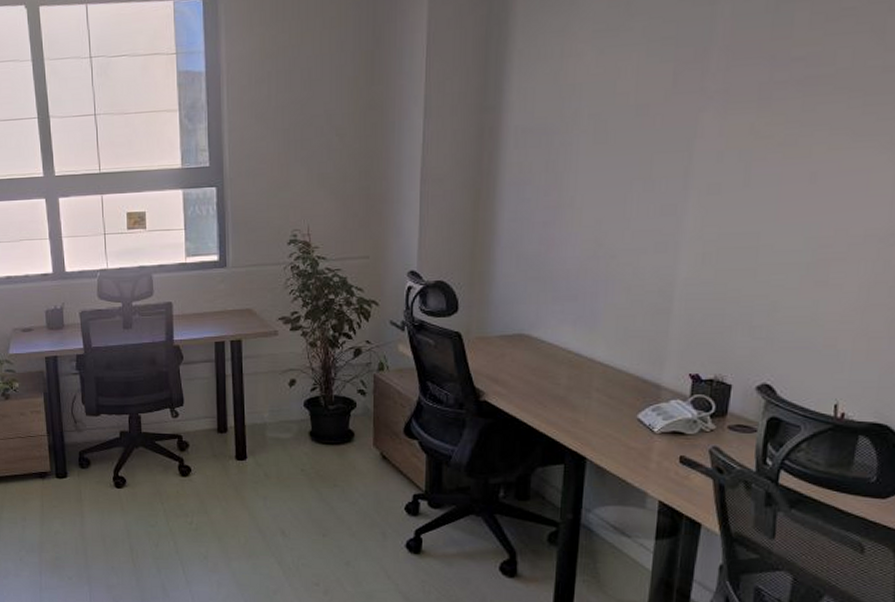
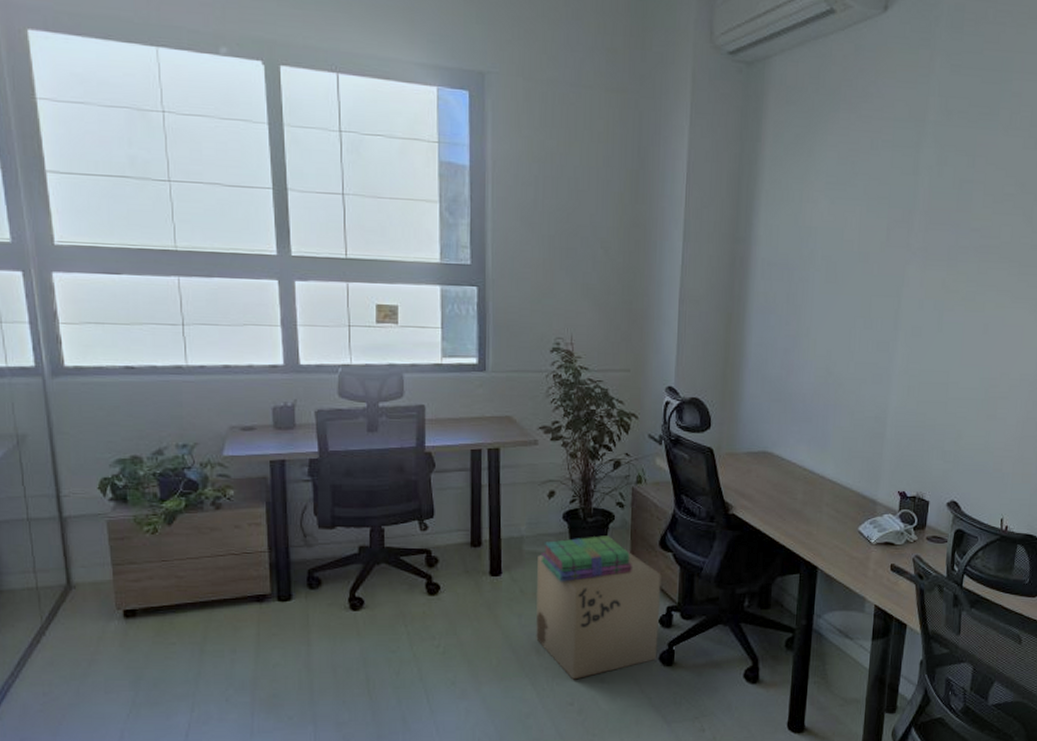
cardboard box: none [281,436,407,562] -> present [536,549,662,680]
stack of books: none [283,423,376,468] -> present [540,536,632,582]

